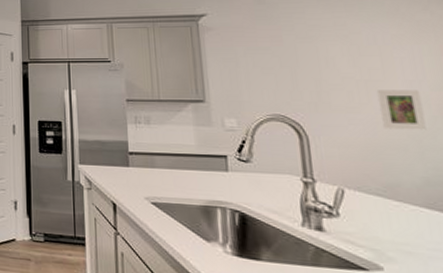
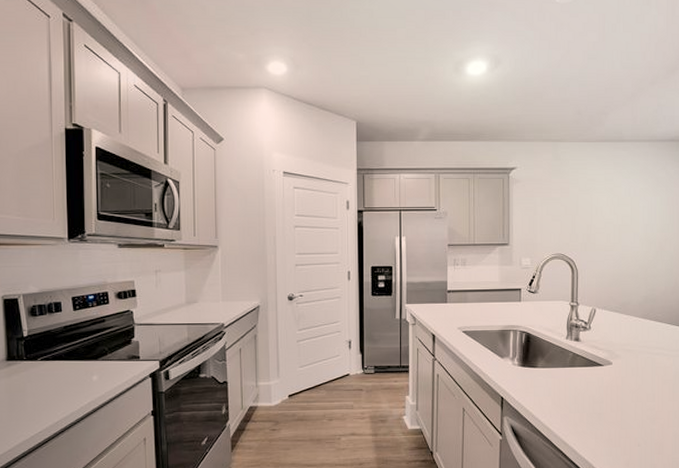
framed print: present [376,90,427,130] -> none [625,232,651,262]

